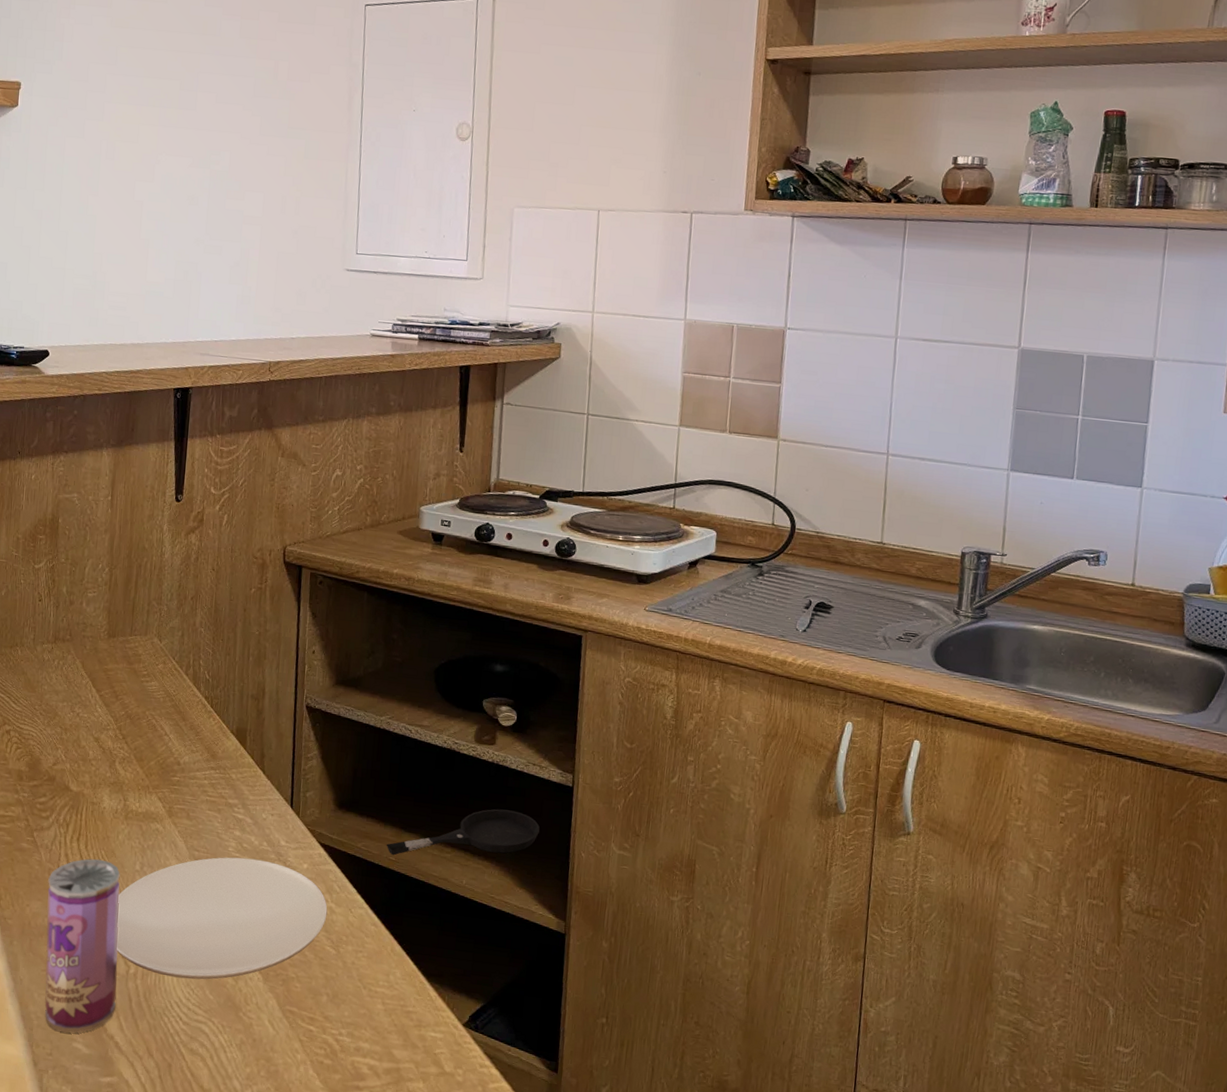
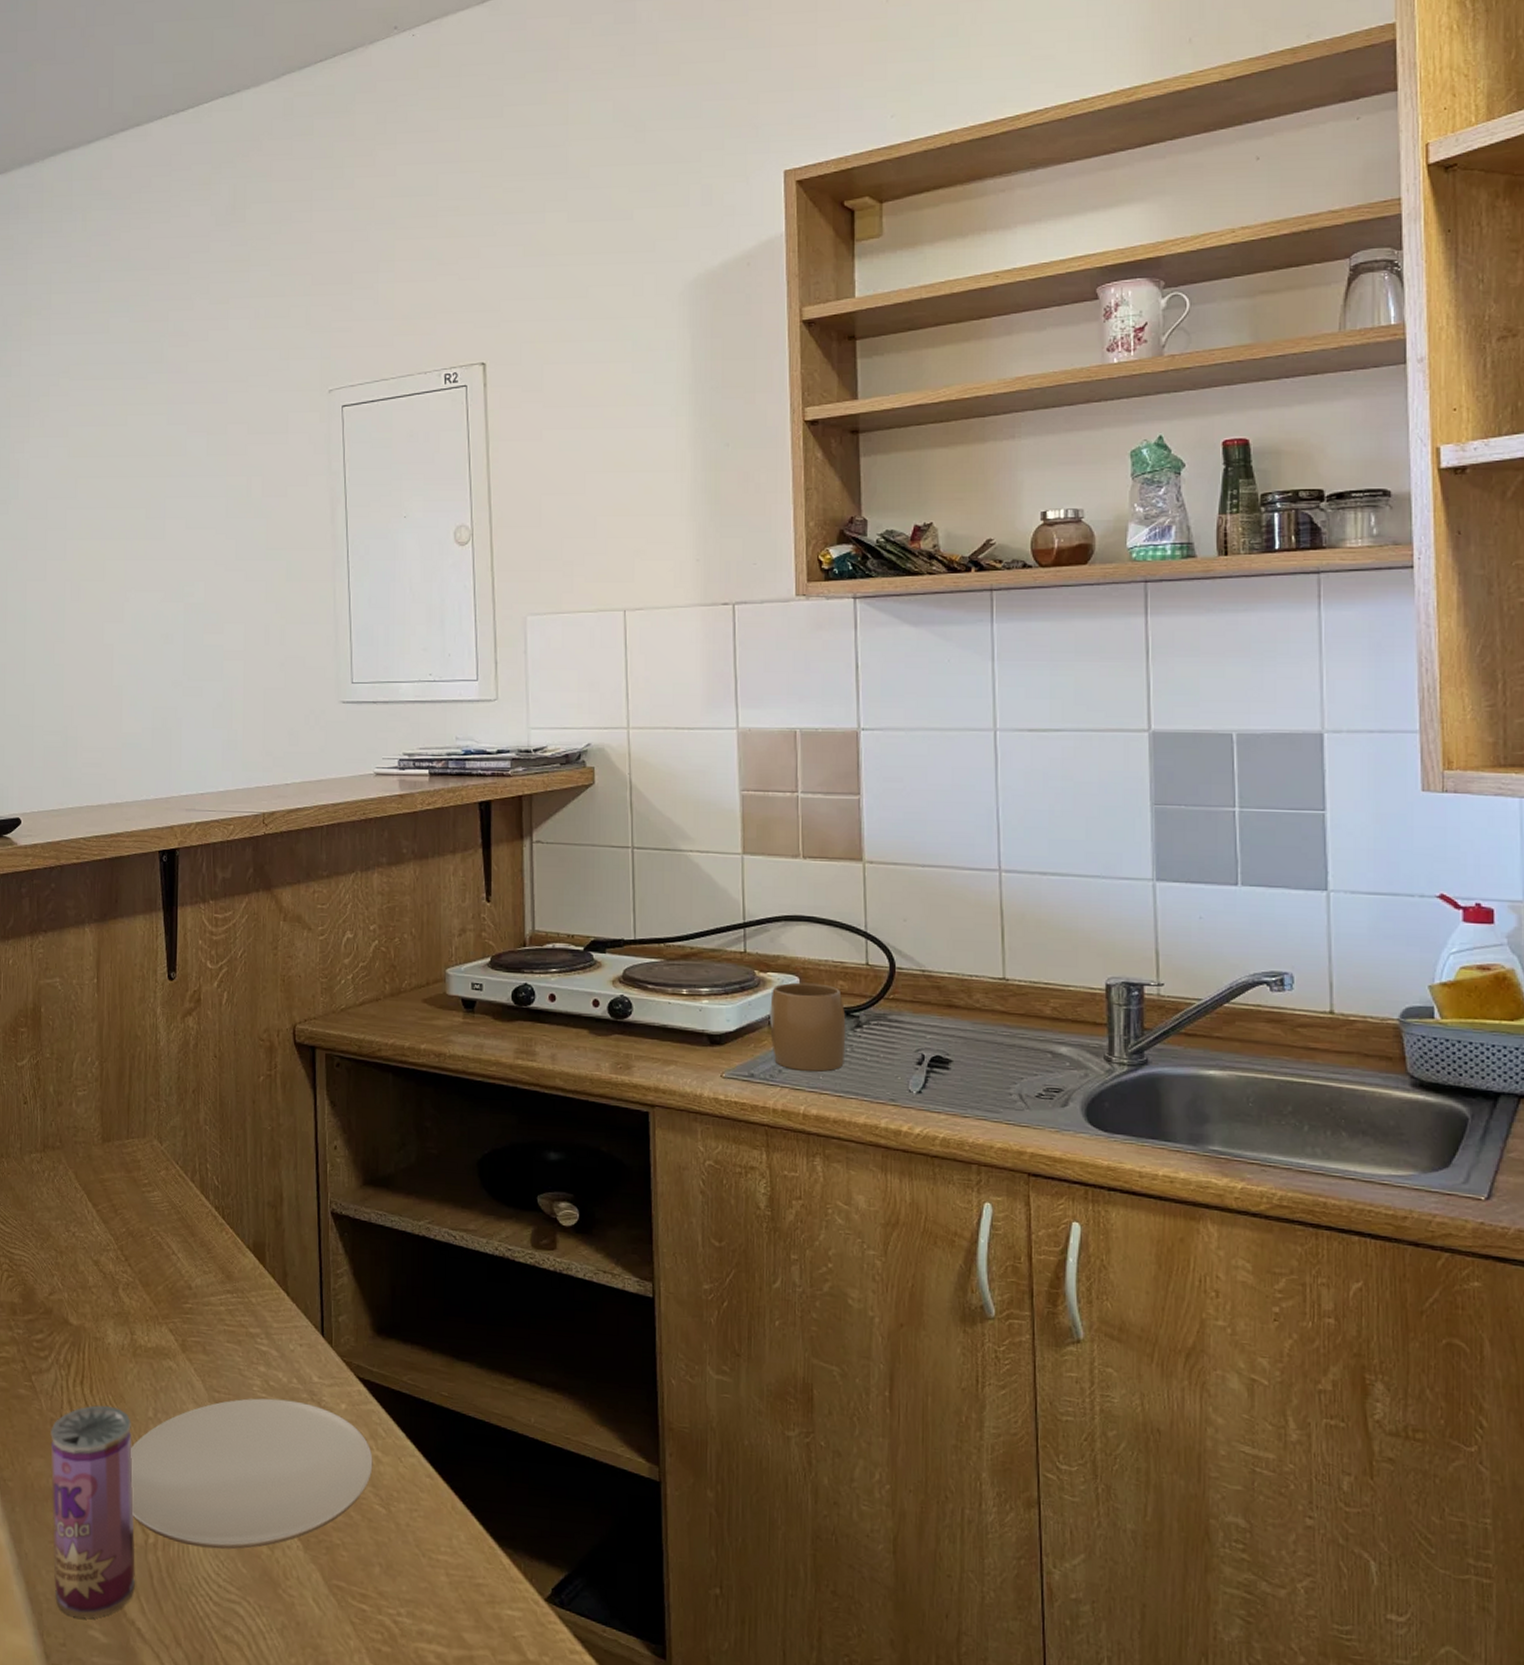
frying pan: present [386,808,540,856] -> none [436,1328,618,1390]
mug: none [688,535,752,611] -> present [770,982,846,1073]

